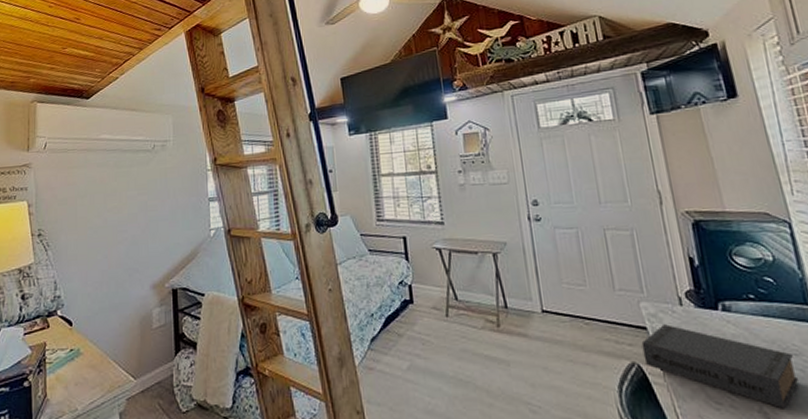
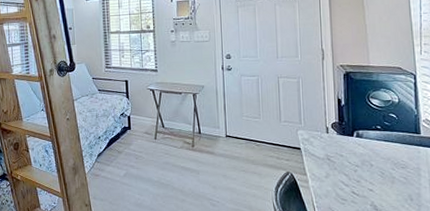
book: present [641,324,800,409] -> none [295,146,402,204]

